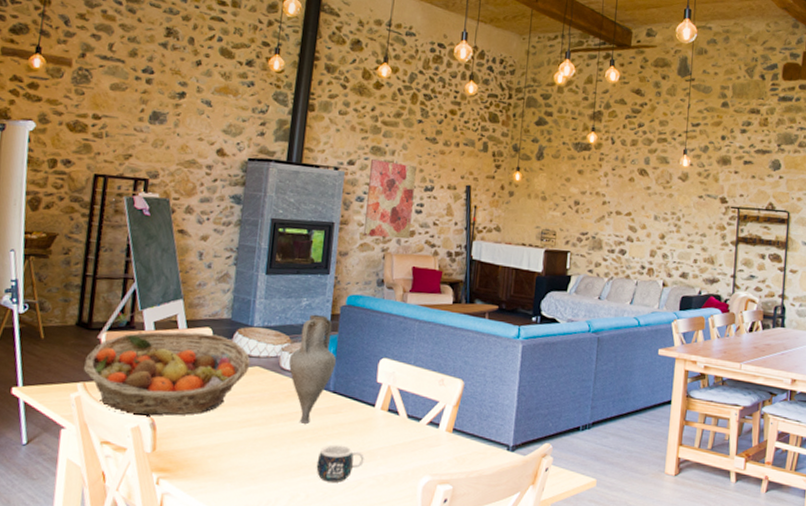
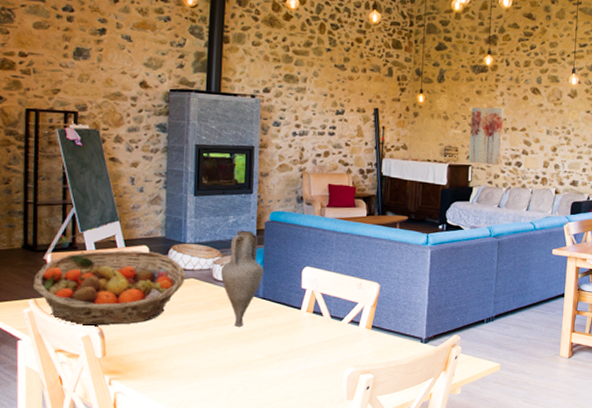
mug: present [316,444,364,482] -> none [251,344,294,376]
wall art: present [364,159,416,240] -> none [282,87,327,160]
wall art: none [567,187,608,252] -> present [468,107,504,165]

